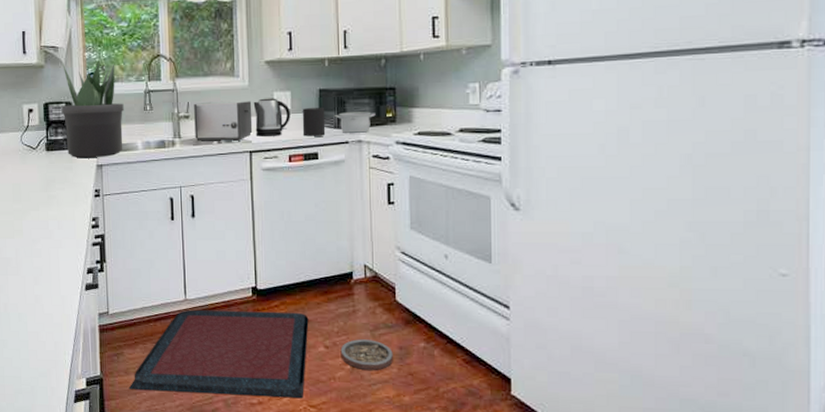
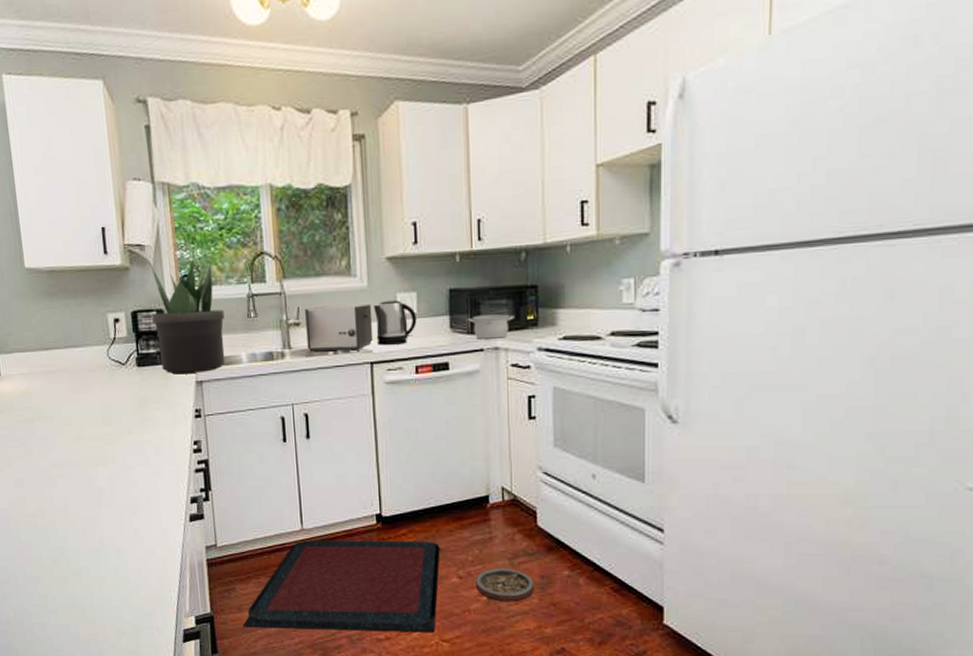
pen holder: present [302,108,326,137] -> none [429,310,457,344]

